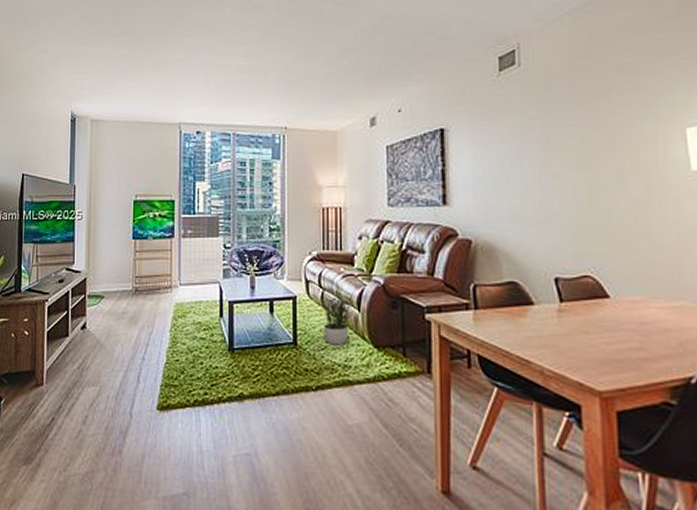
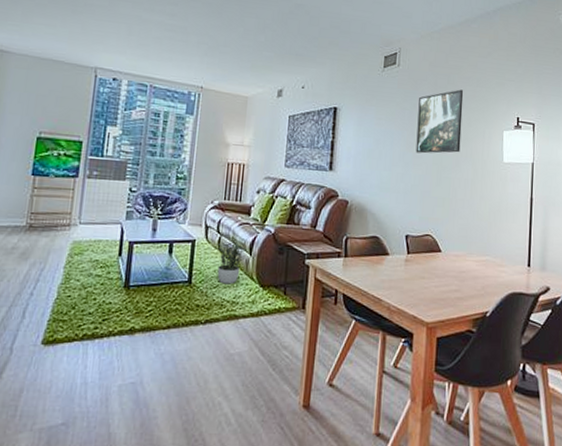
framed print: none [552,82,622,172] -> present [415,89,464,154]

